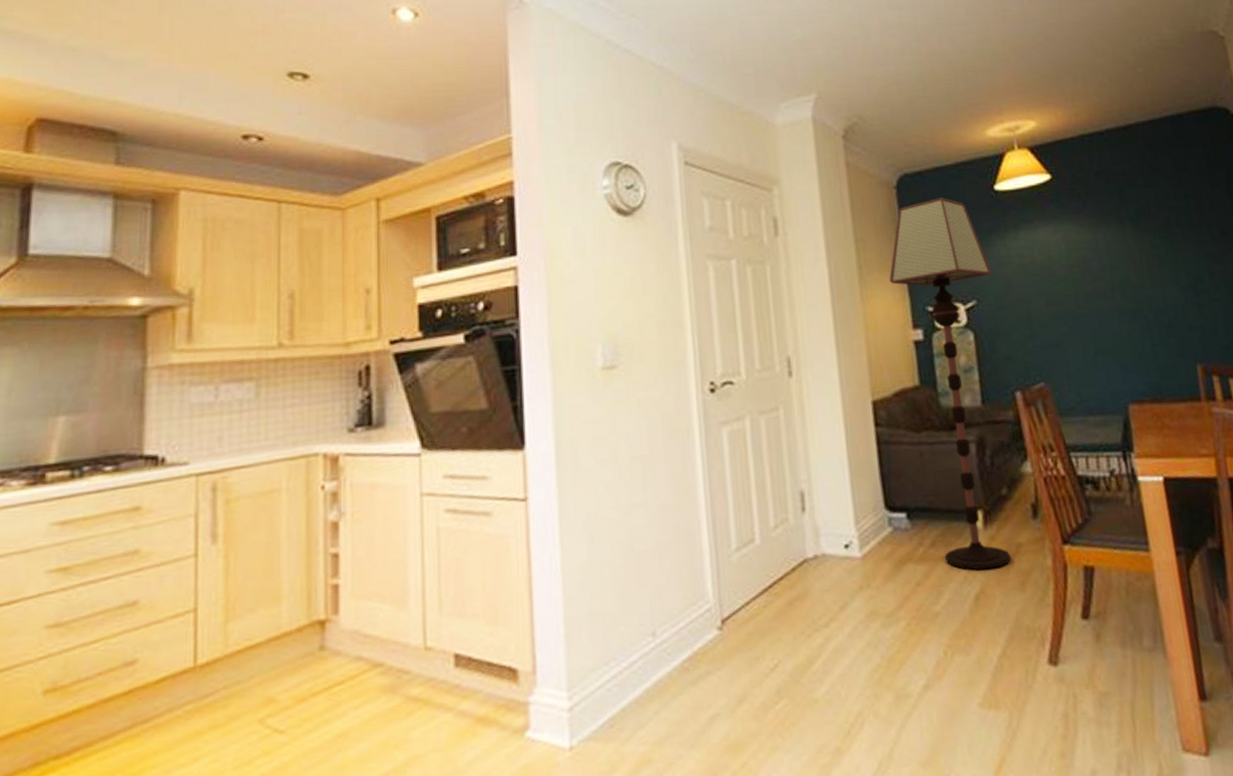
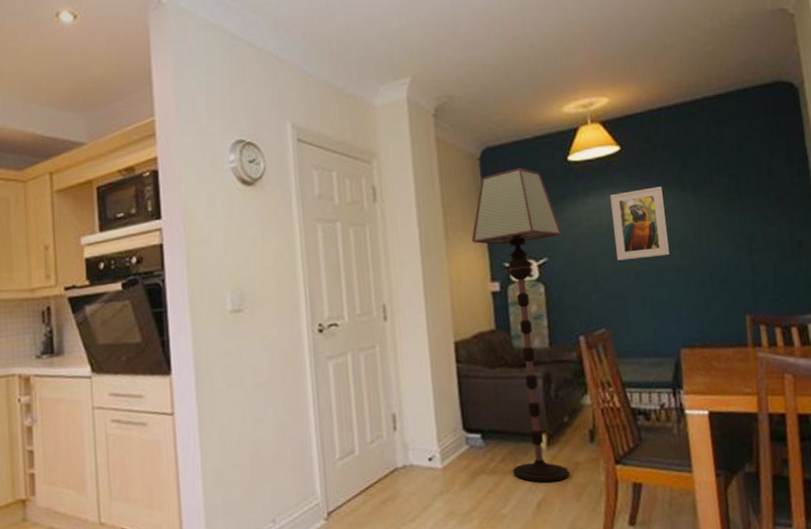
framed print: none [1042,220,1110,304] -> present [610,186,669,261]

